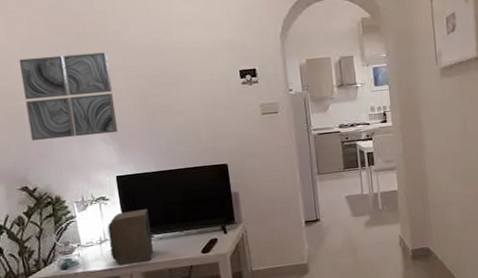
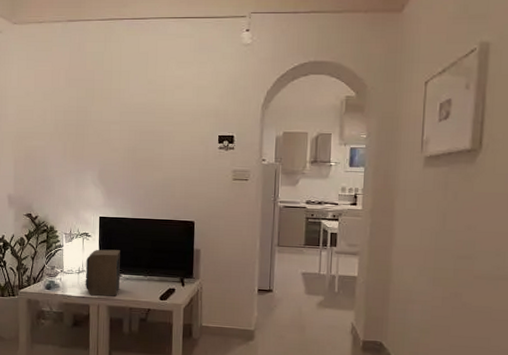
wall art: present [18,52,118,142] -> none [40,105,108,179]

